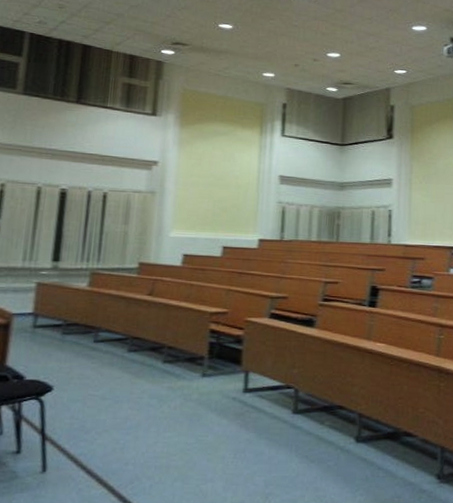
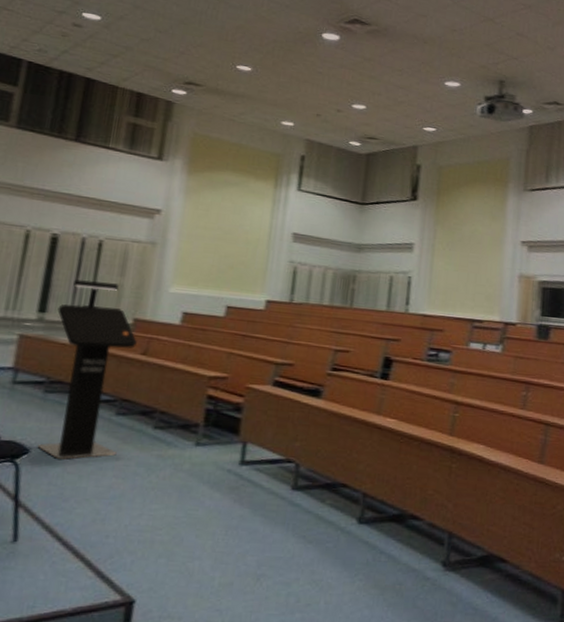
lectern: none [59,229,143,395] -> present [37,279,137,460]

